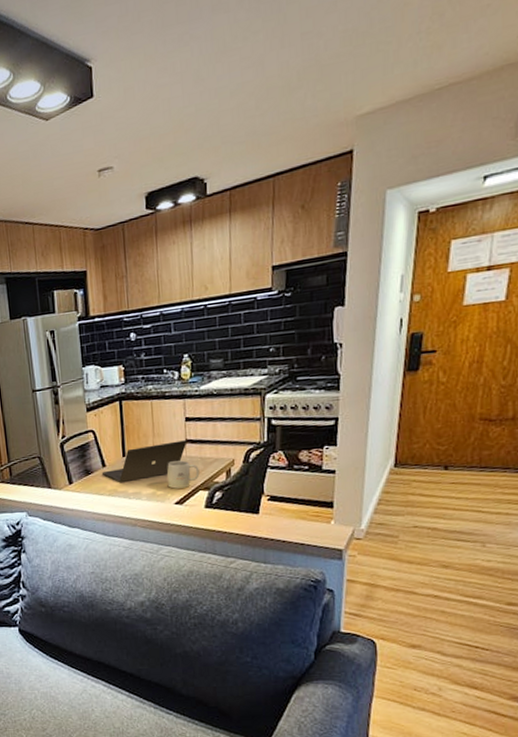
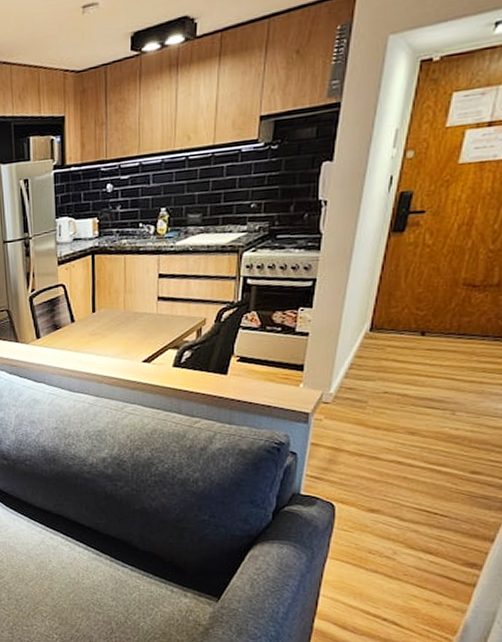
laptop: present [101,440,187,483] -> none [70,297,159,339]
mug: present [166,460,200,489] -> none [136,318,170,347]

